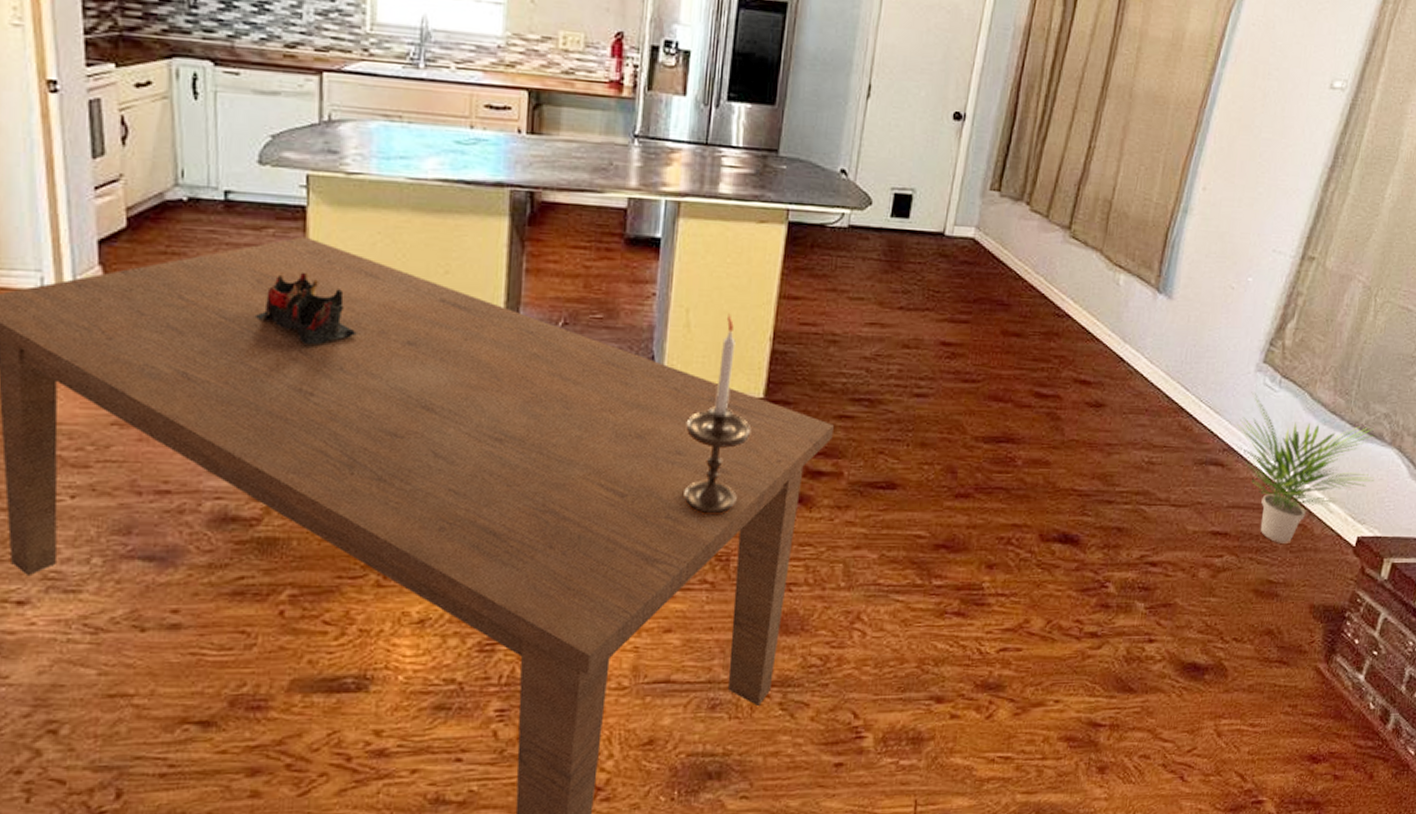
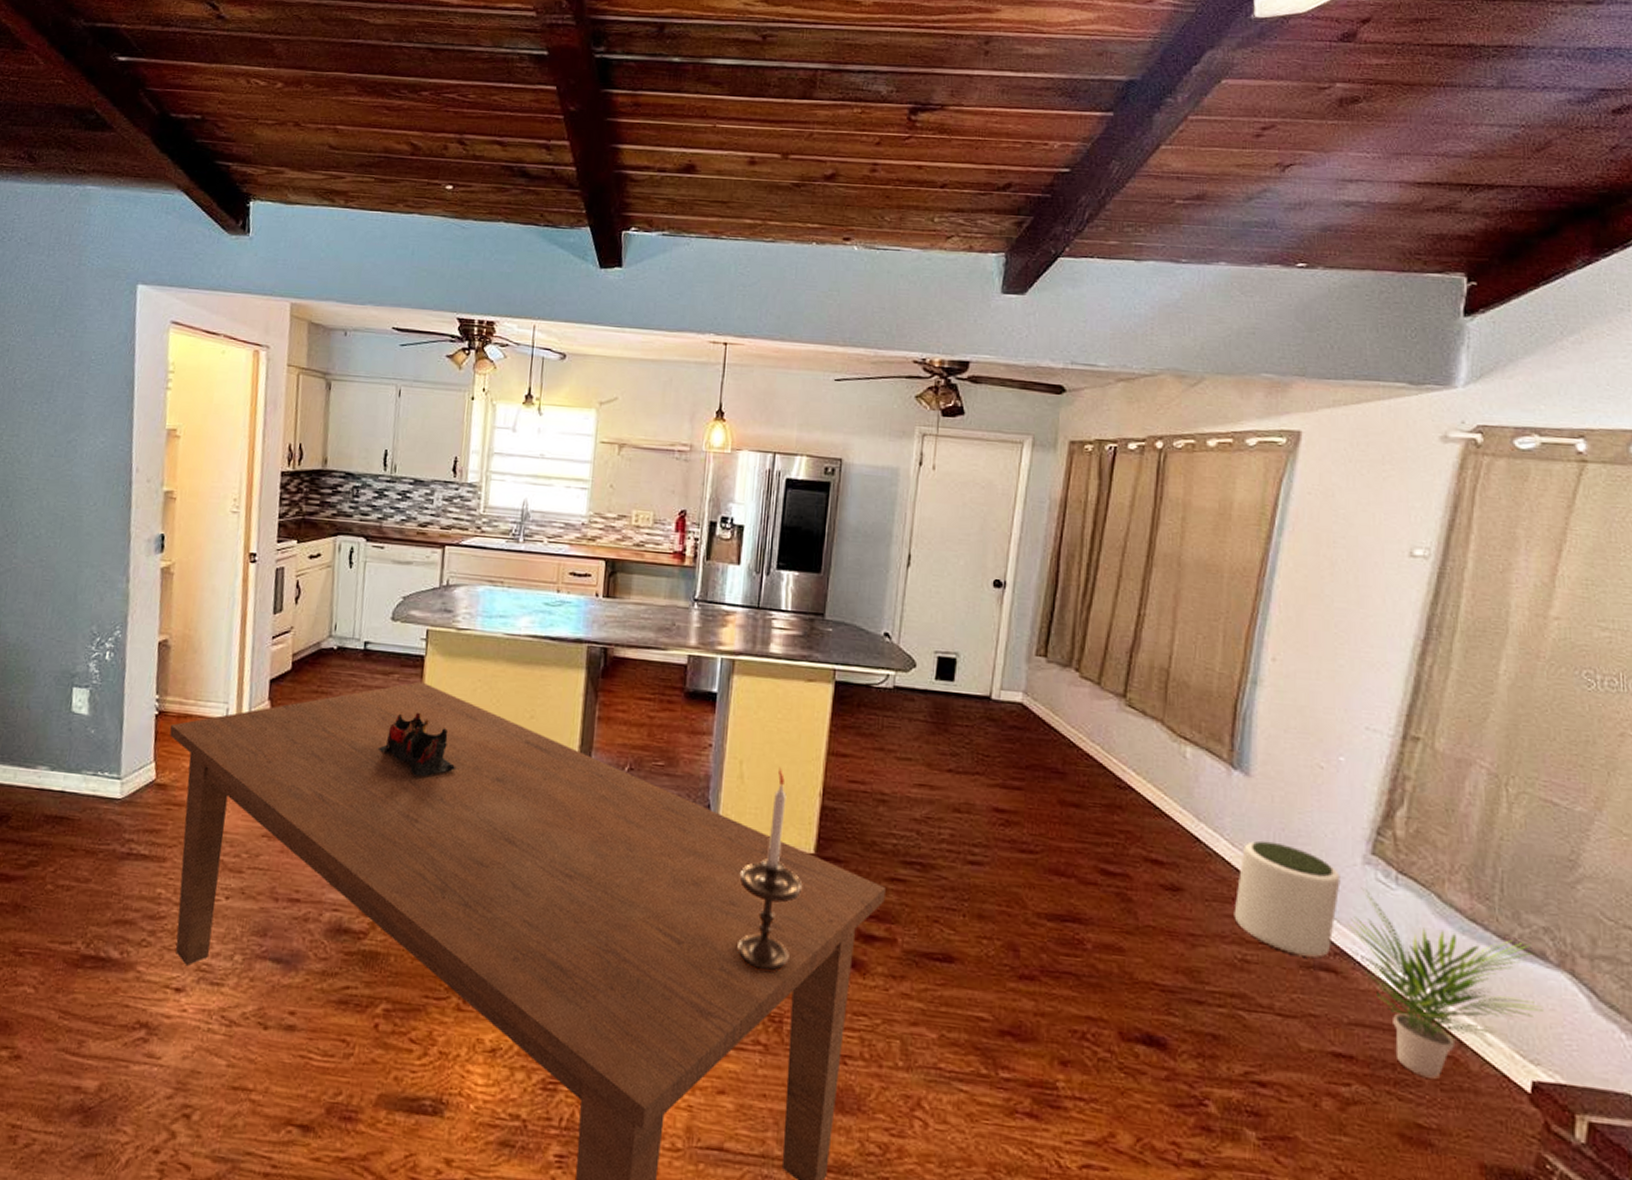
plant pot: none [1145,357,1236,454] -> present [1234,840,1341,957]

